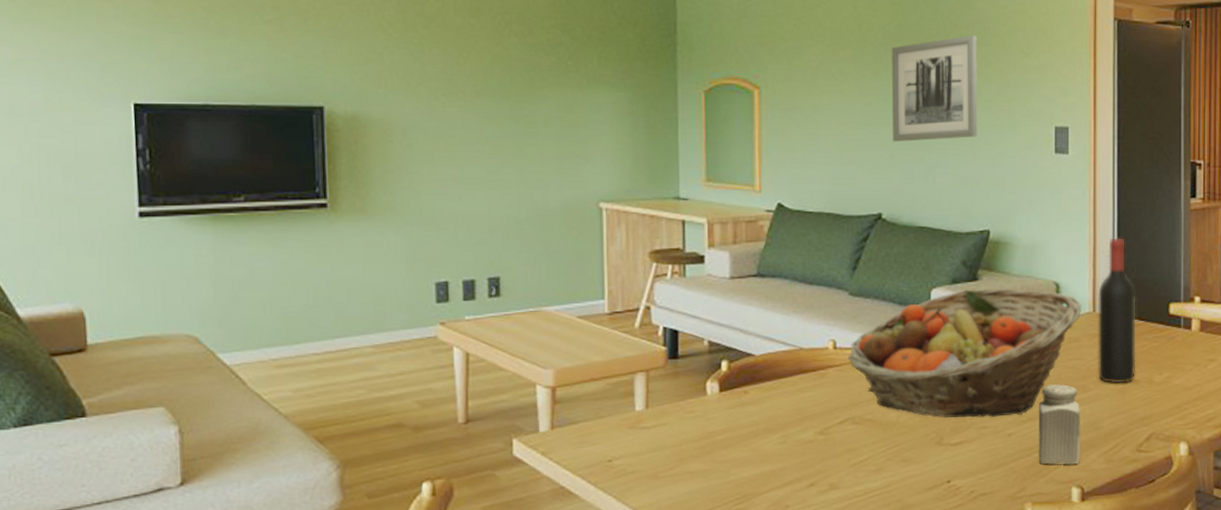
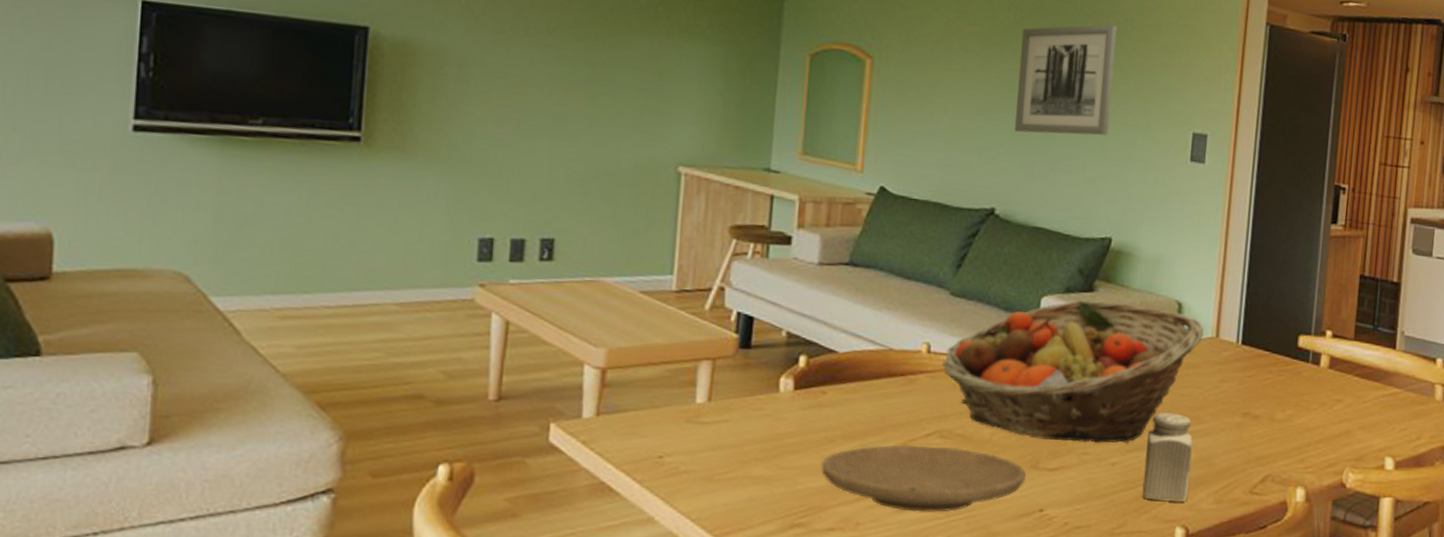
plate: none [749,431,933,492] -> present [821,444,1027,513]
wine bottle: present [1098,239,1136,384] -> none [1215,260,1264,418]

